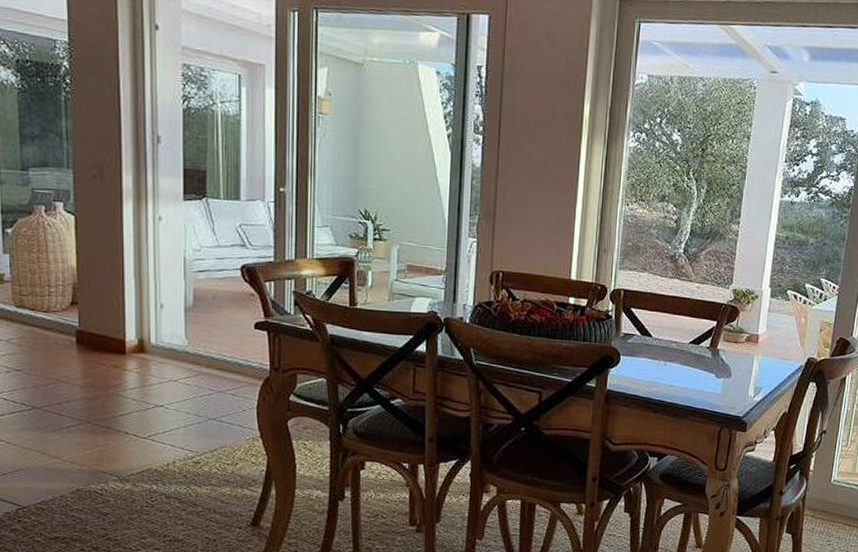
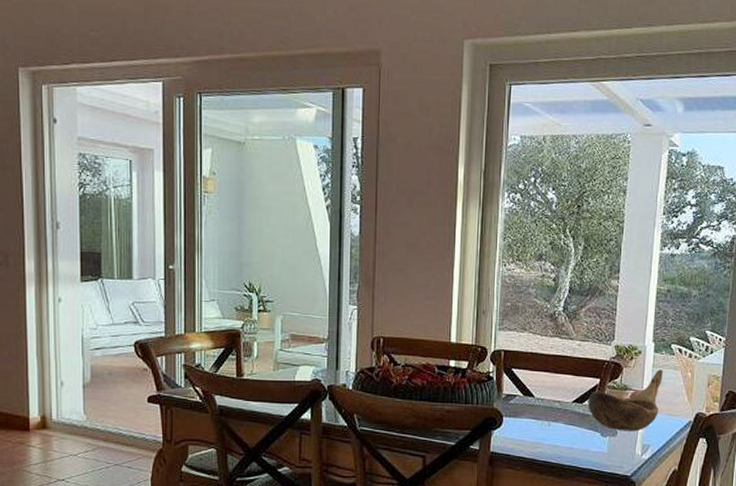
decorative bowl: none [704,314,778,374] -> present [588,369,663,432]

